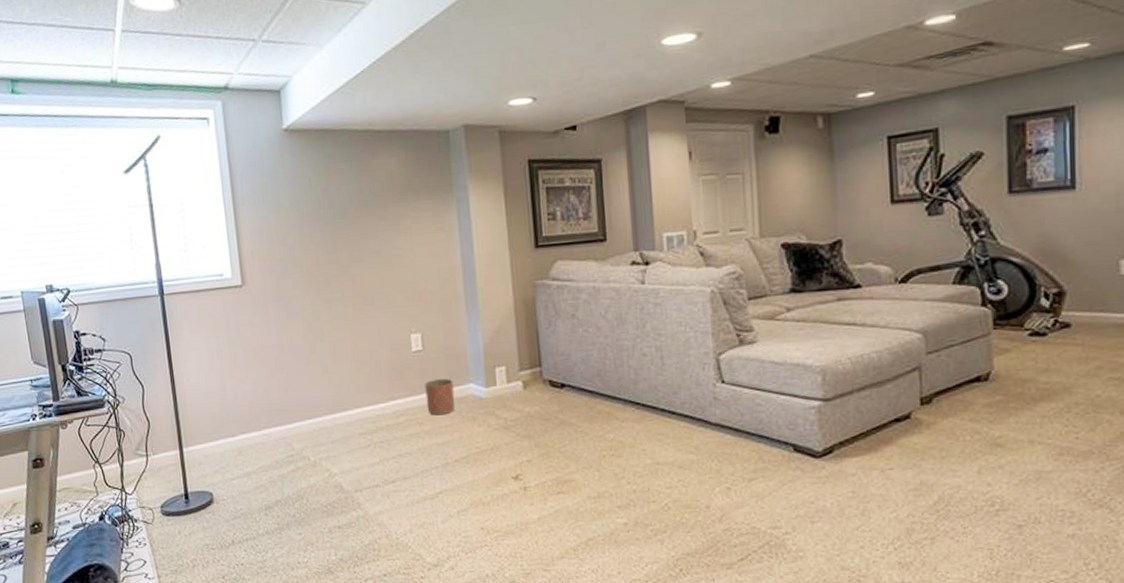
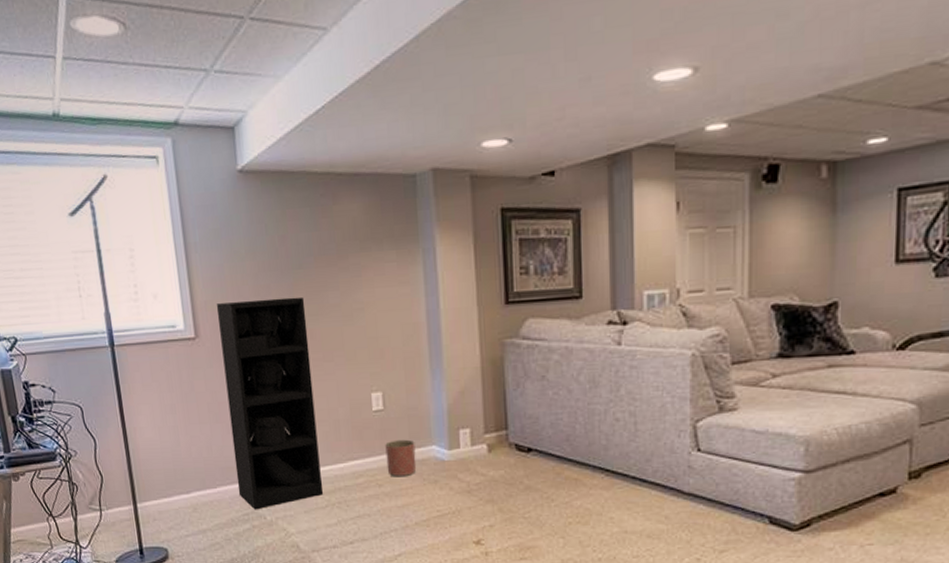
shelving unit: none [262,244,366,452] -> present [216,296,324,510]

